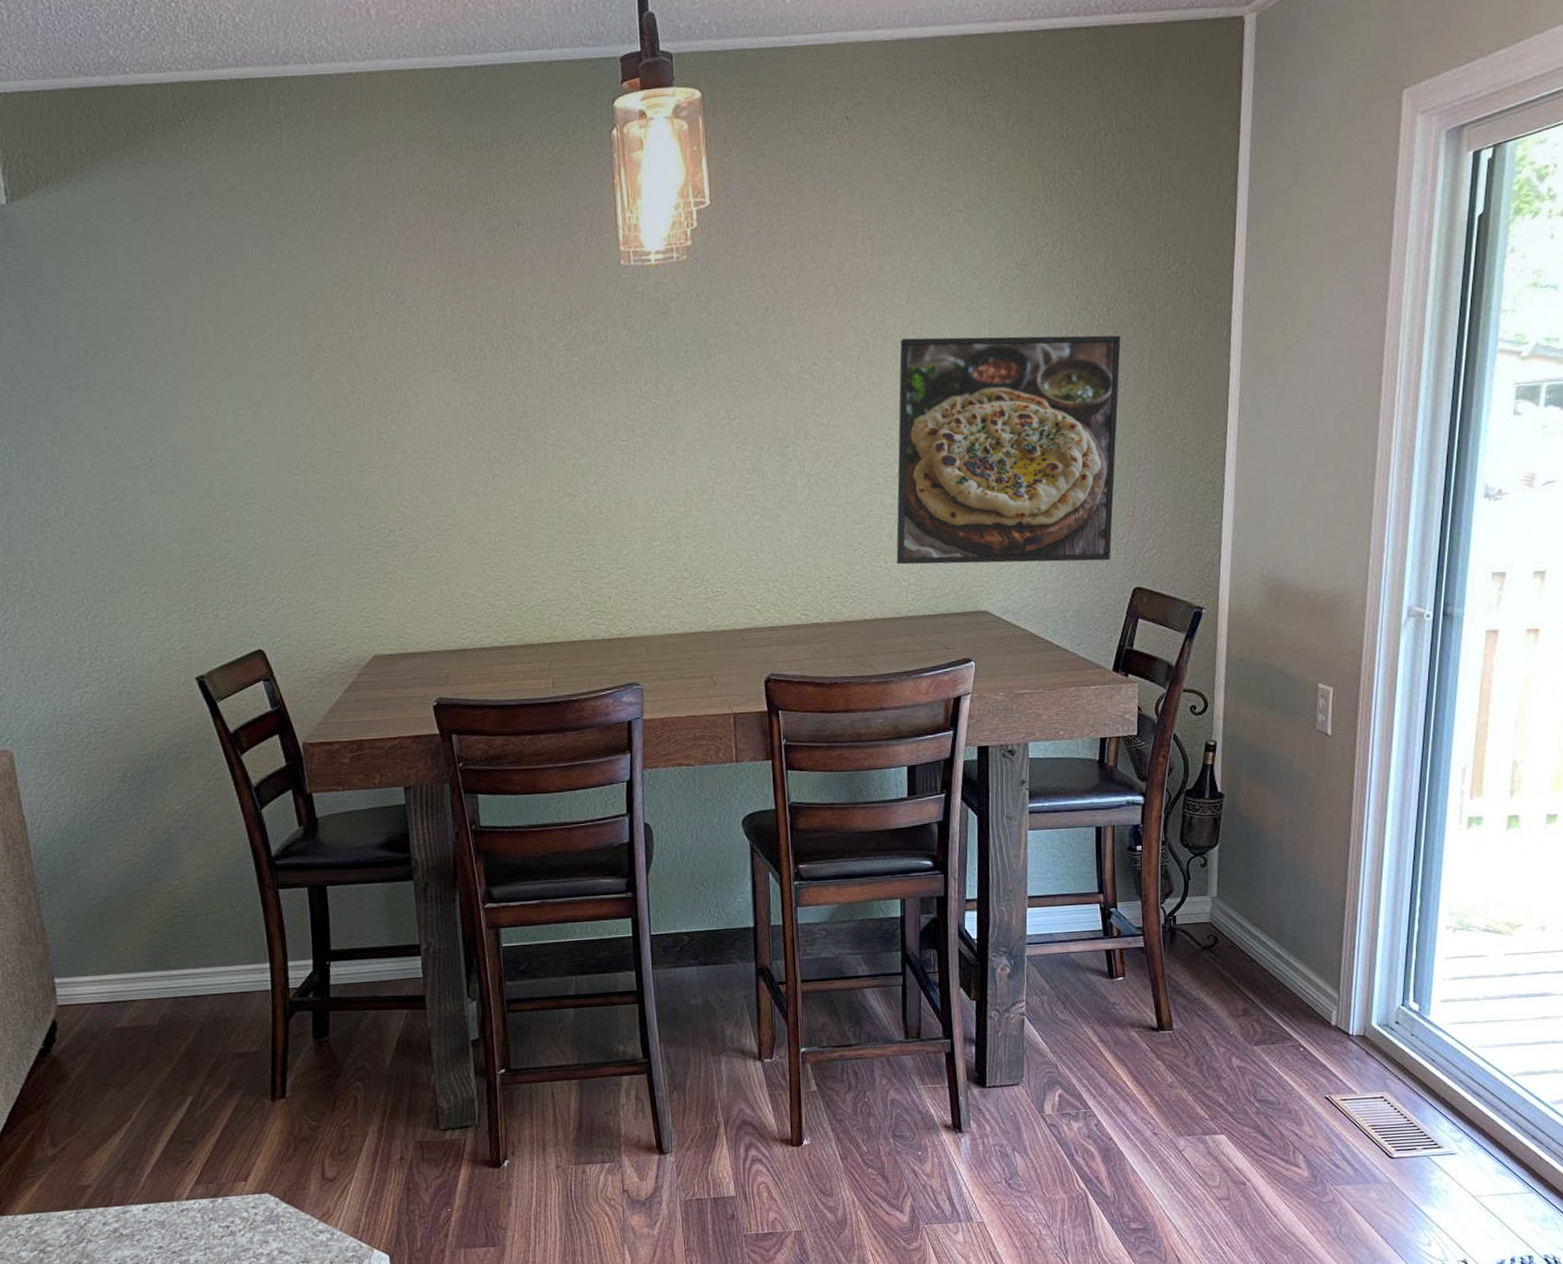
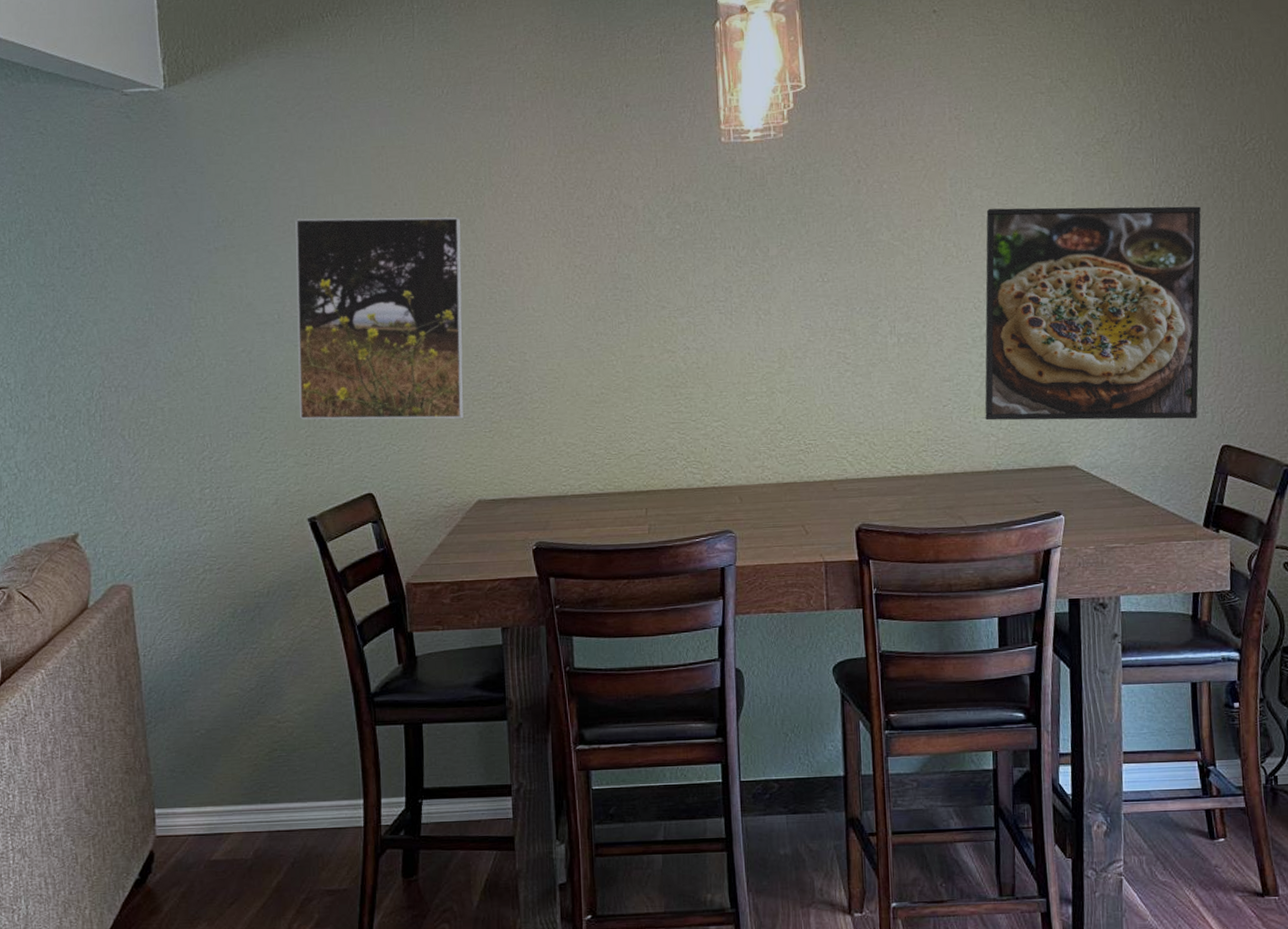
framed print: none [162,349,355,573] -> present [295,217,464,420]

